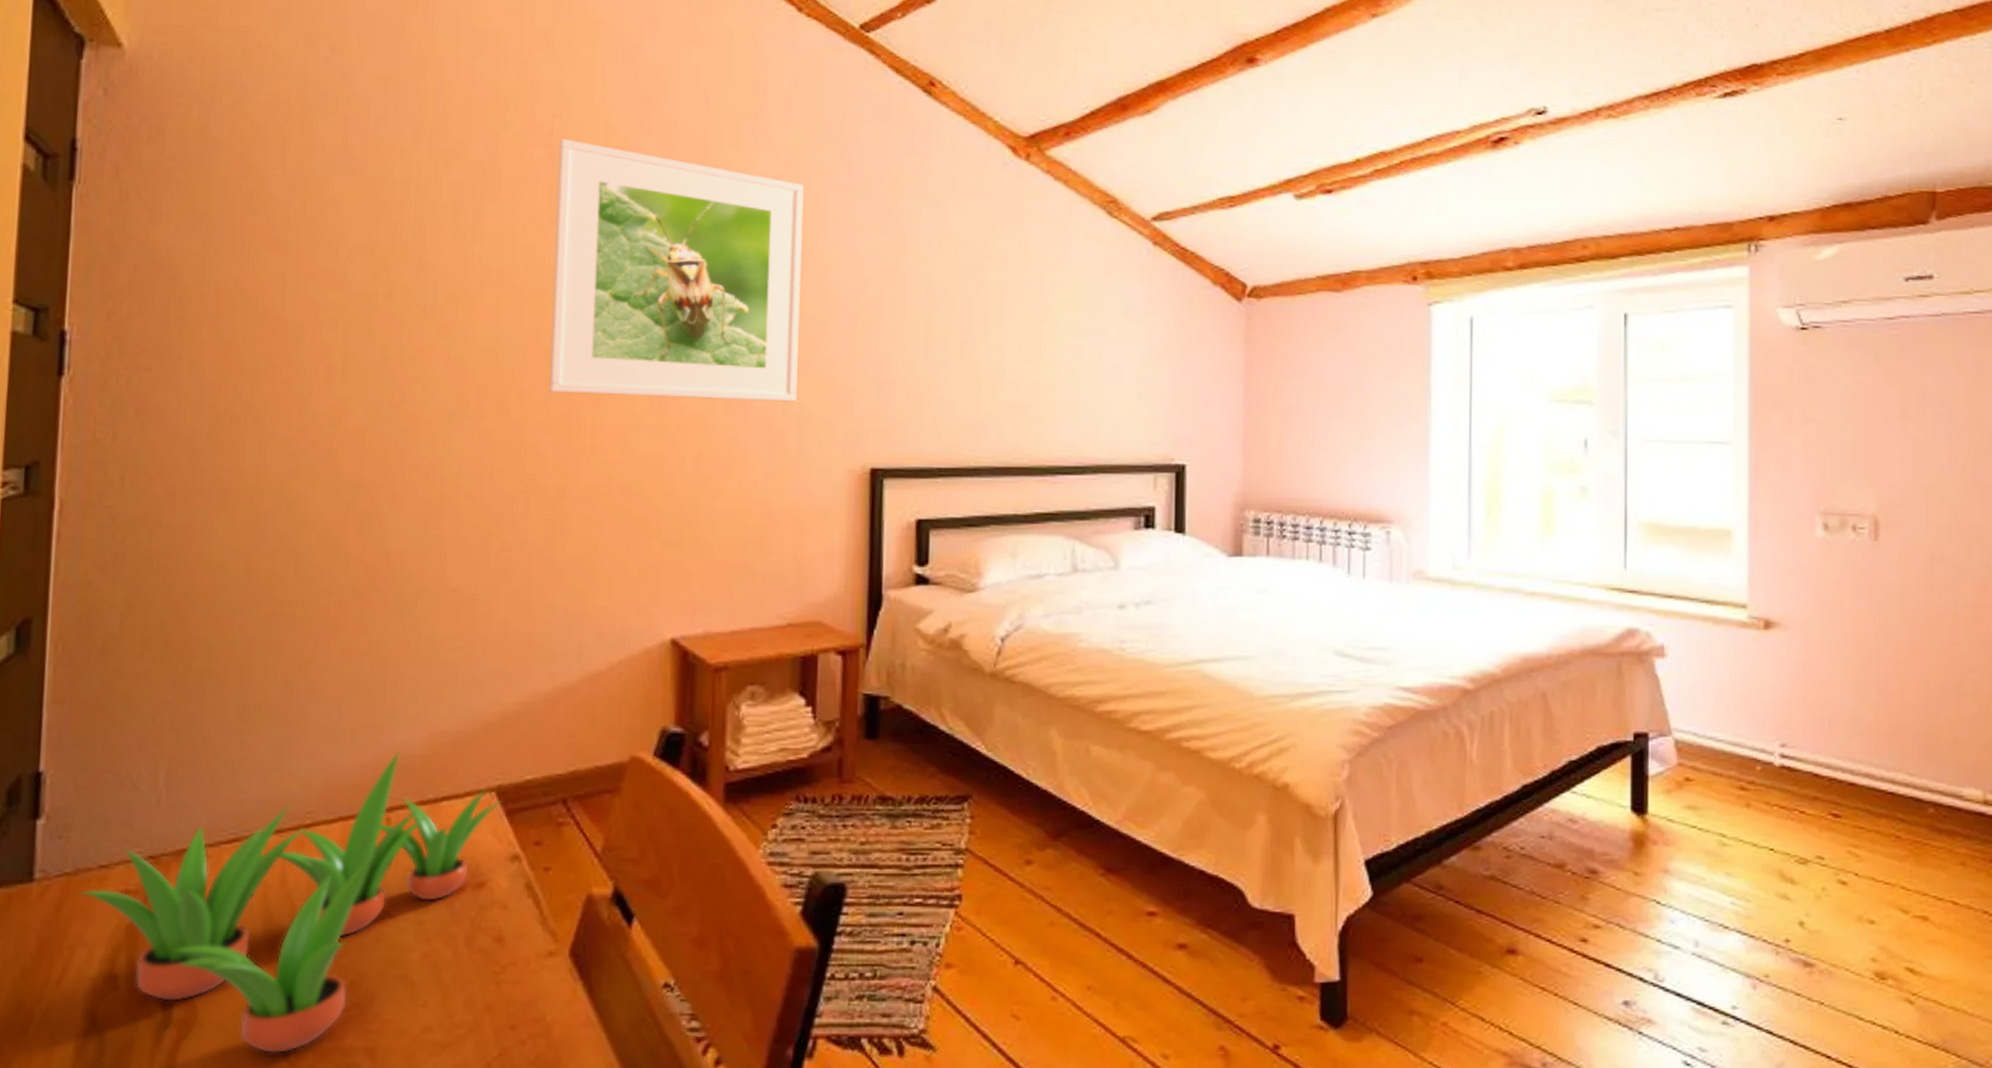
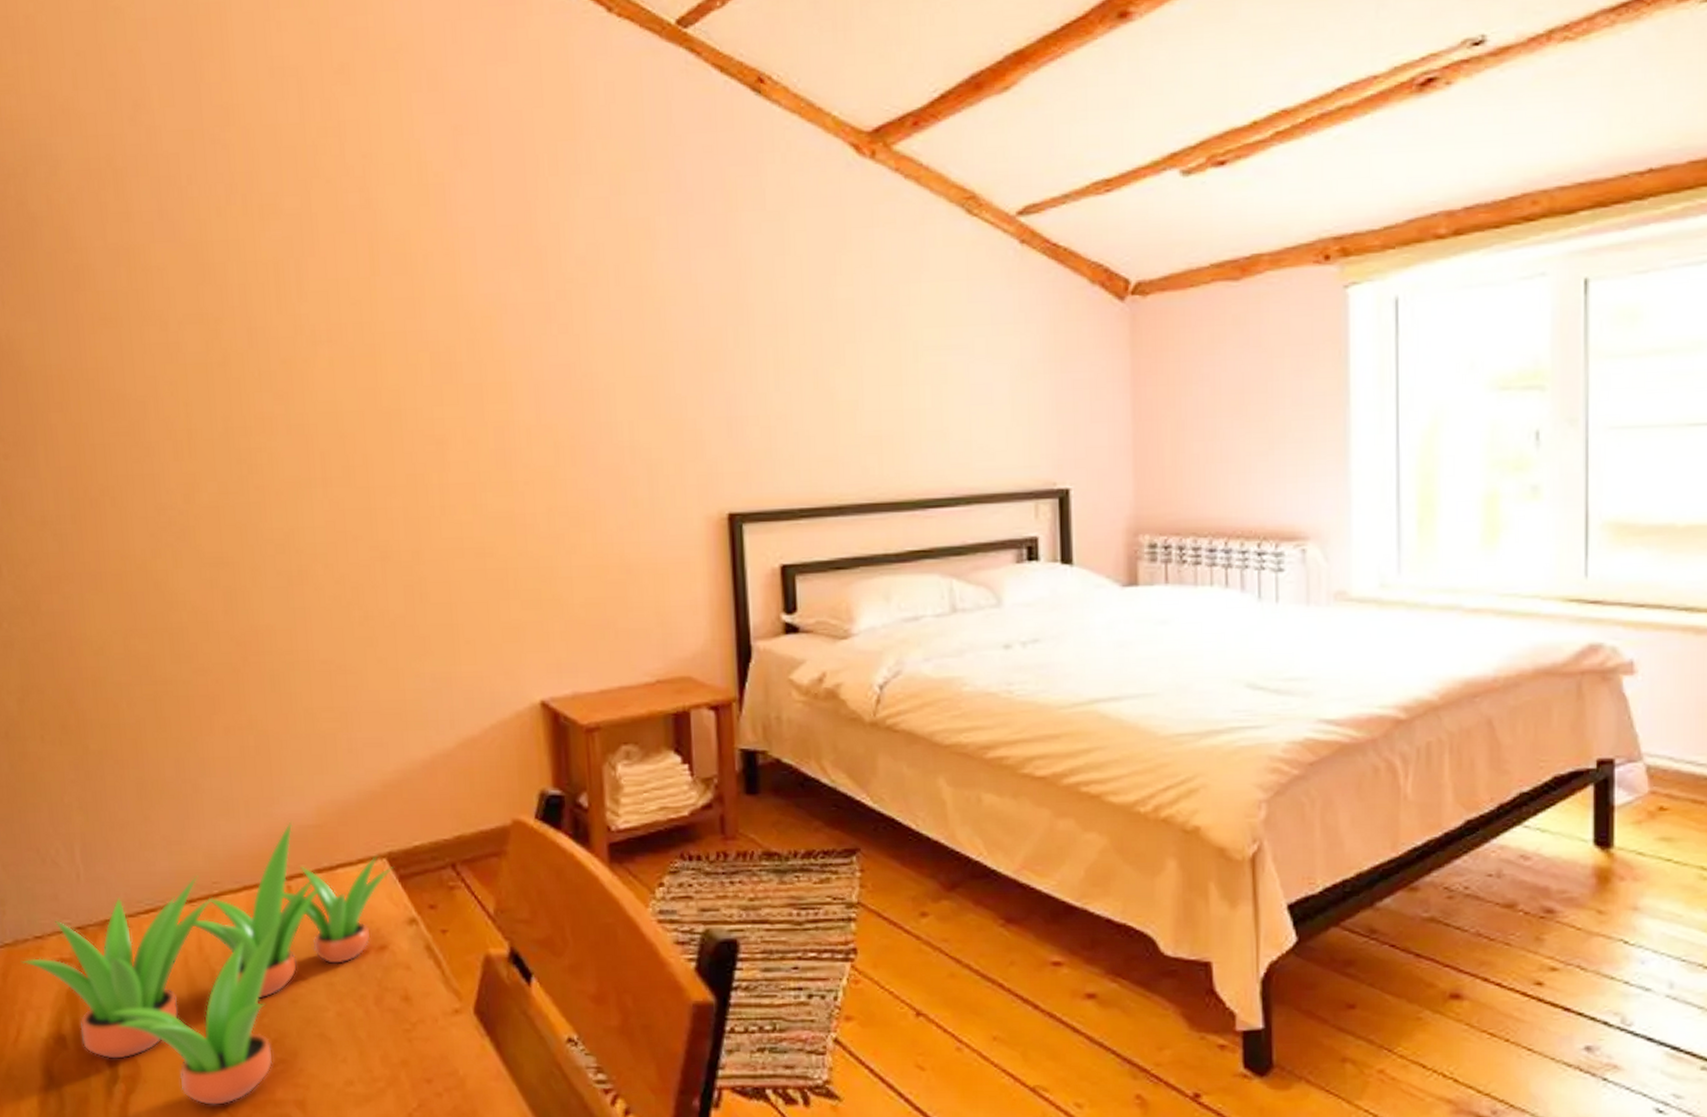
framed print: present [549,138,804,402] -> none [373,180,644,454]

